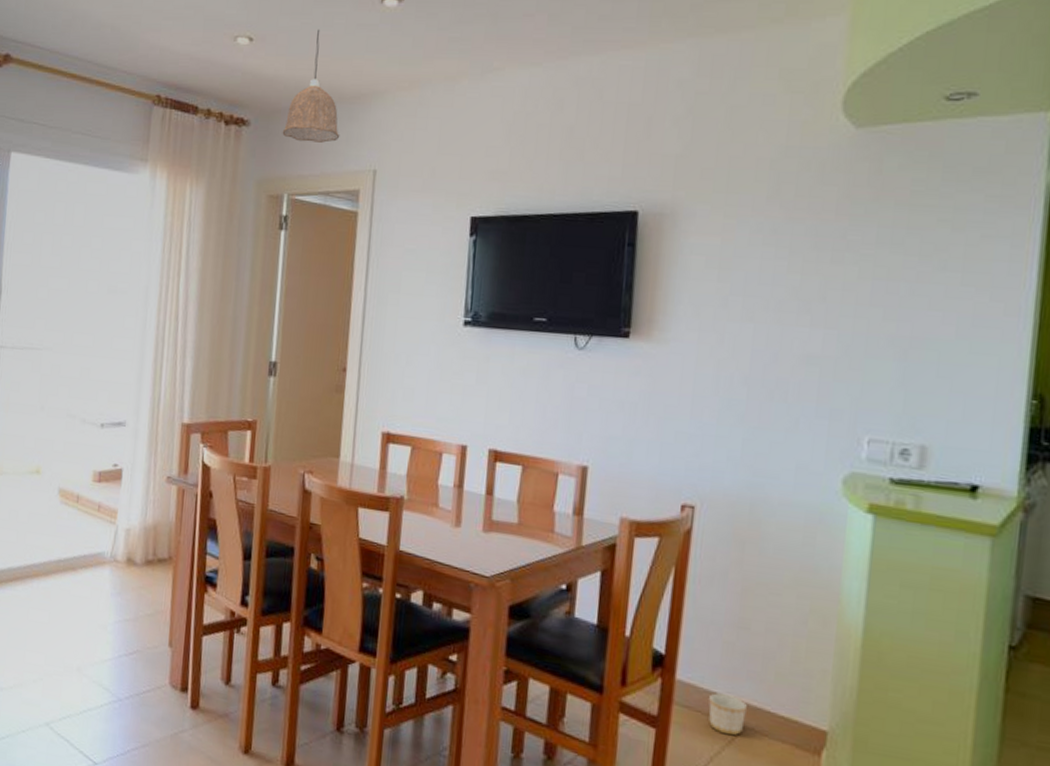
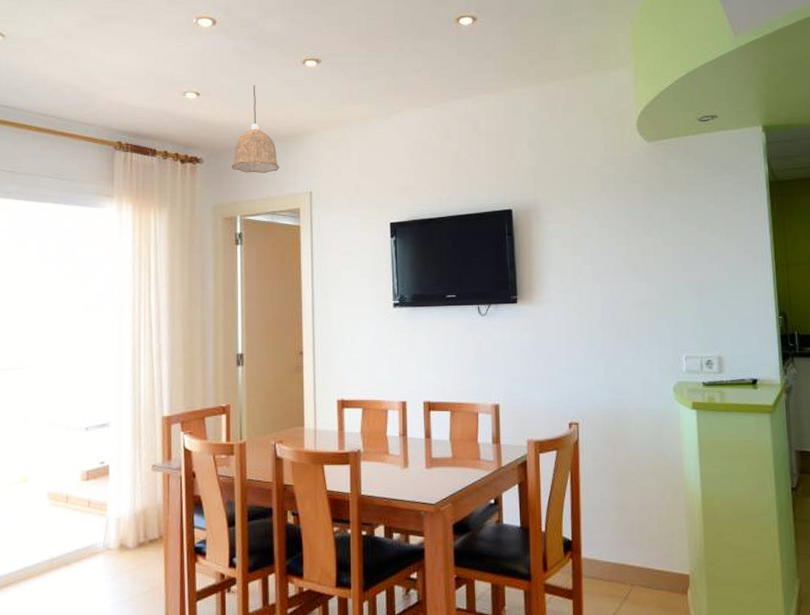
planter: present [708,693,747,736] -> none [606,562,634,593]

